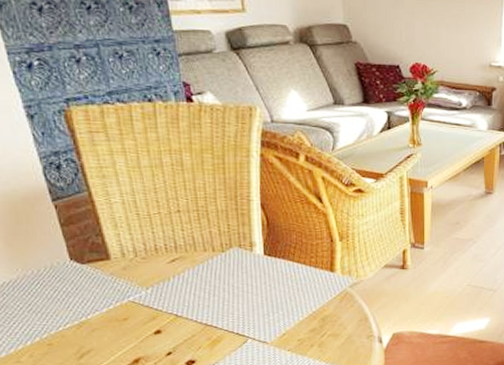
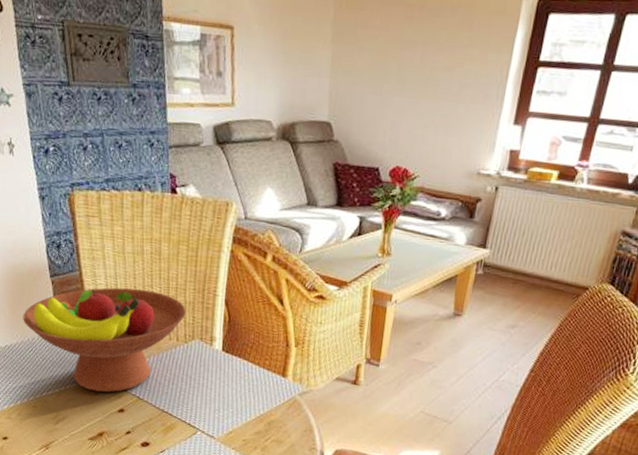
fruit bowl: none [22,203,219,317] -> present [23,287,186,392]

